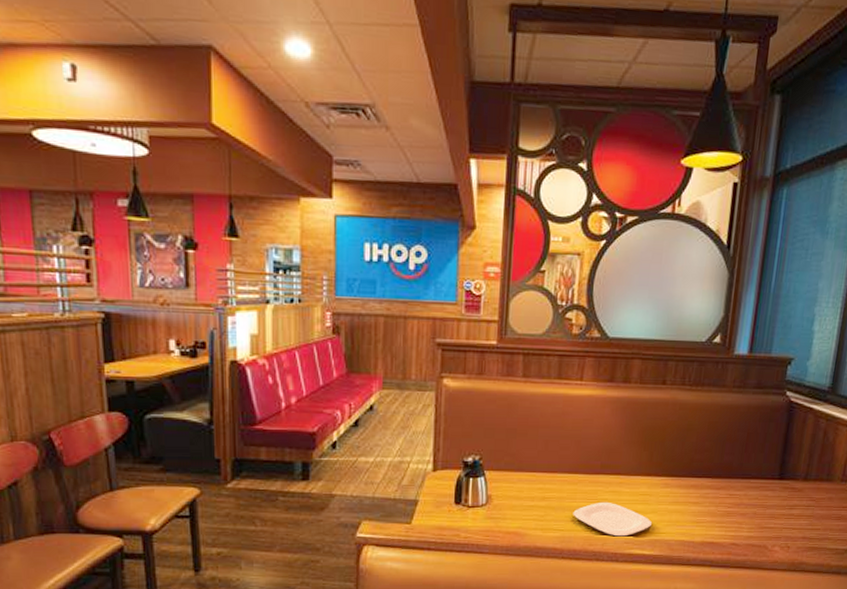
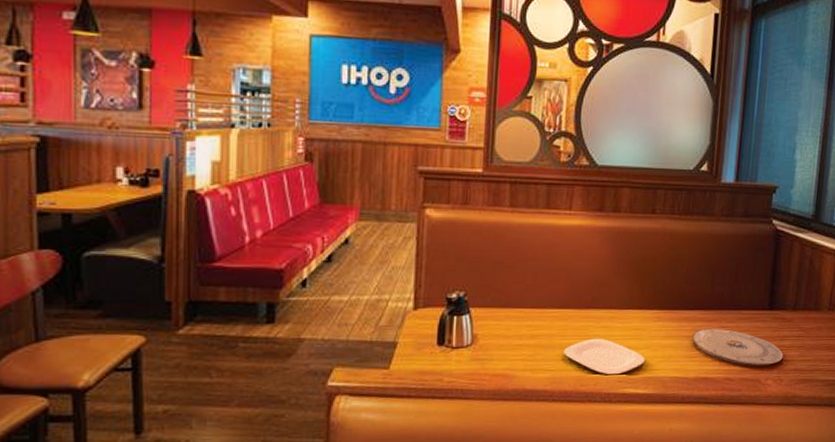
plate: none [699,496,792,534] -> present [692,328,783,367]

